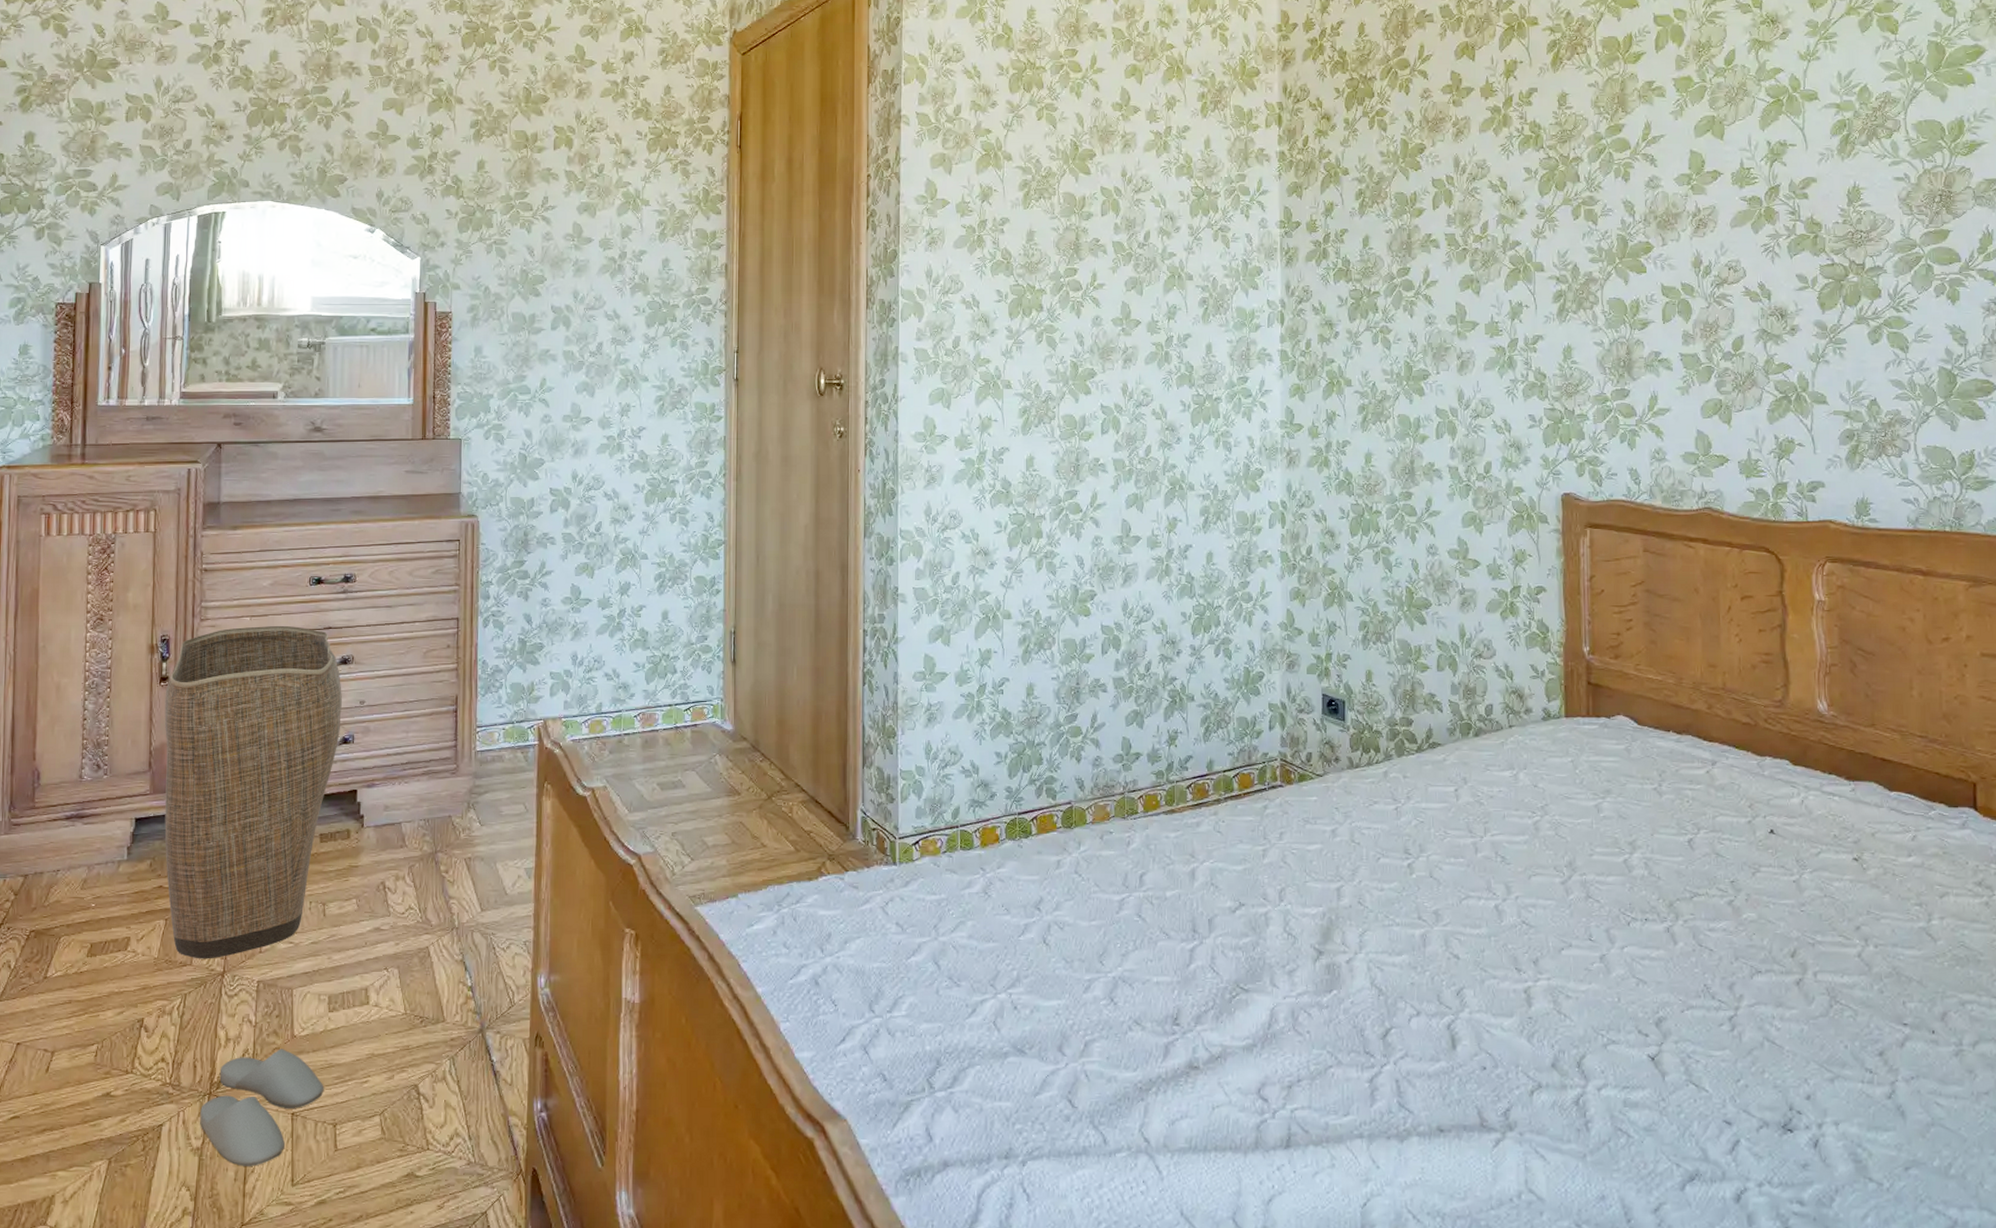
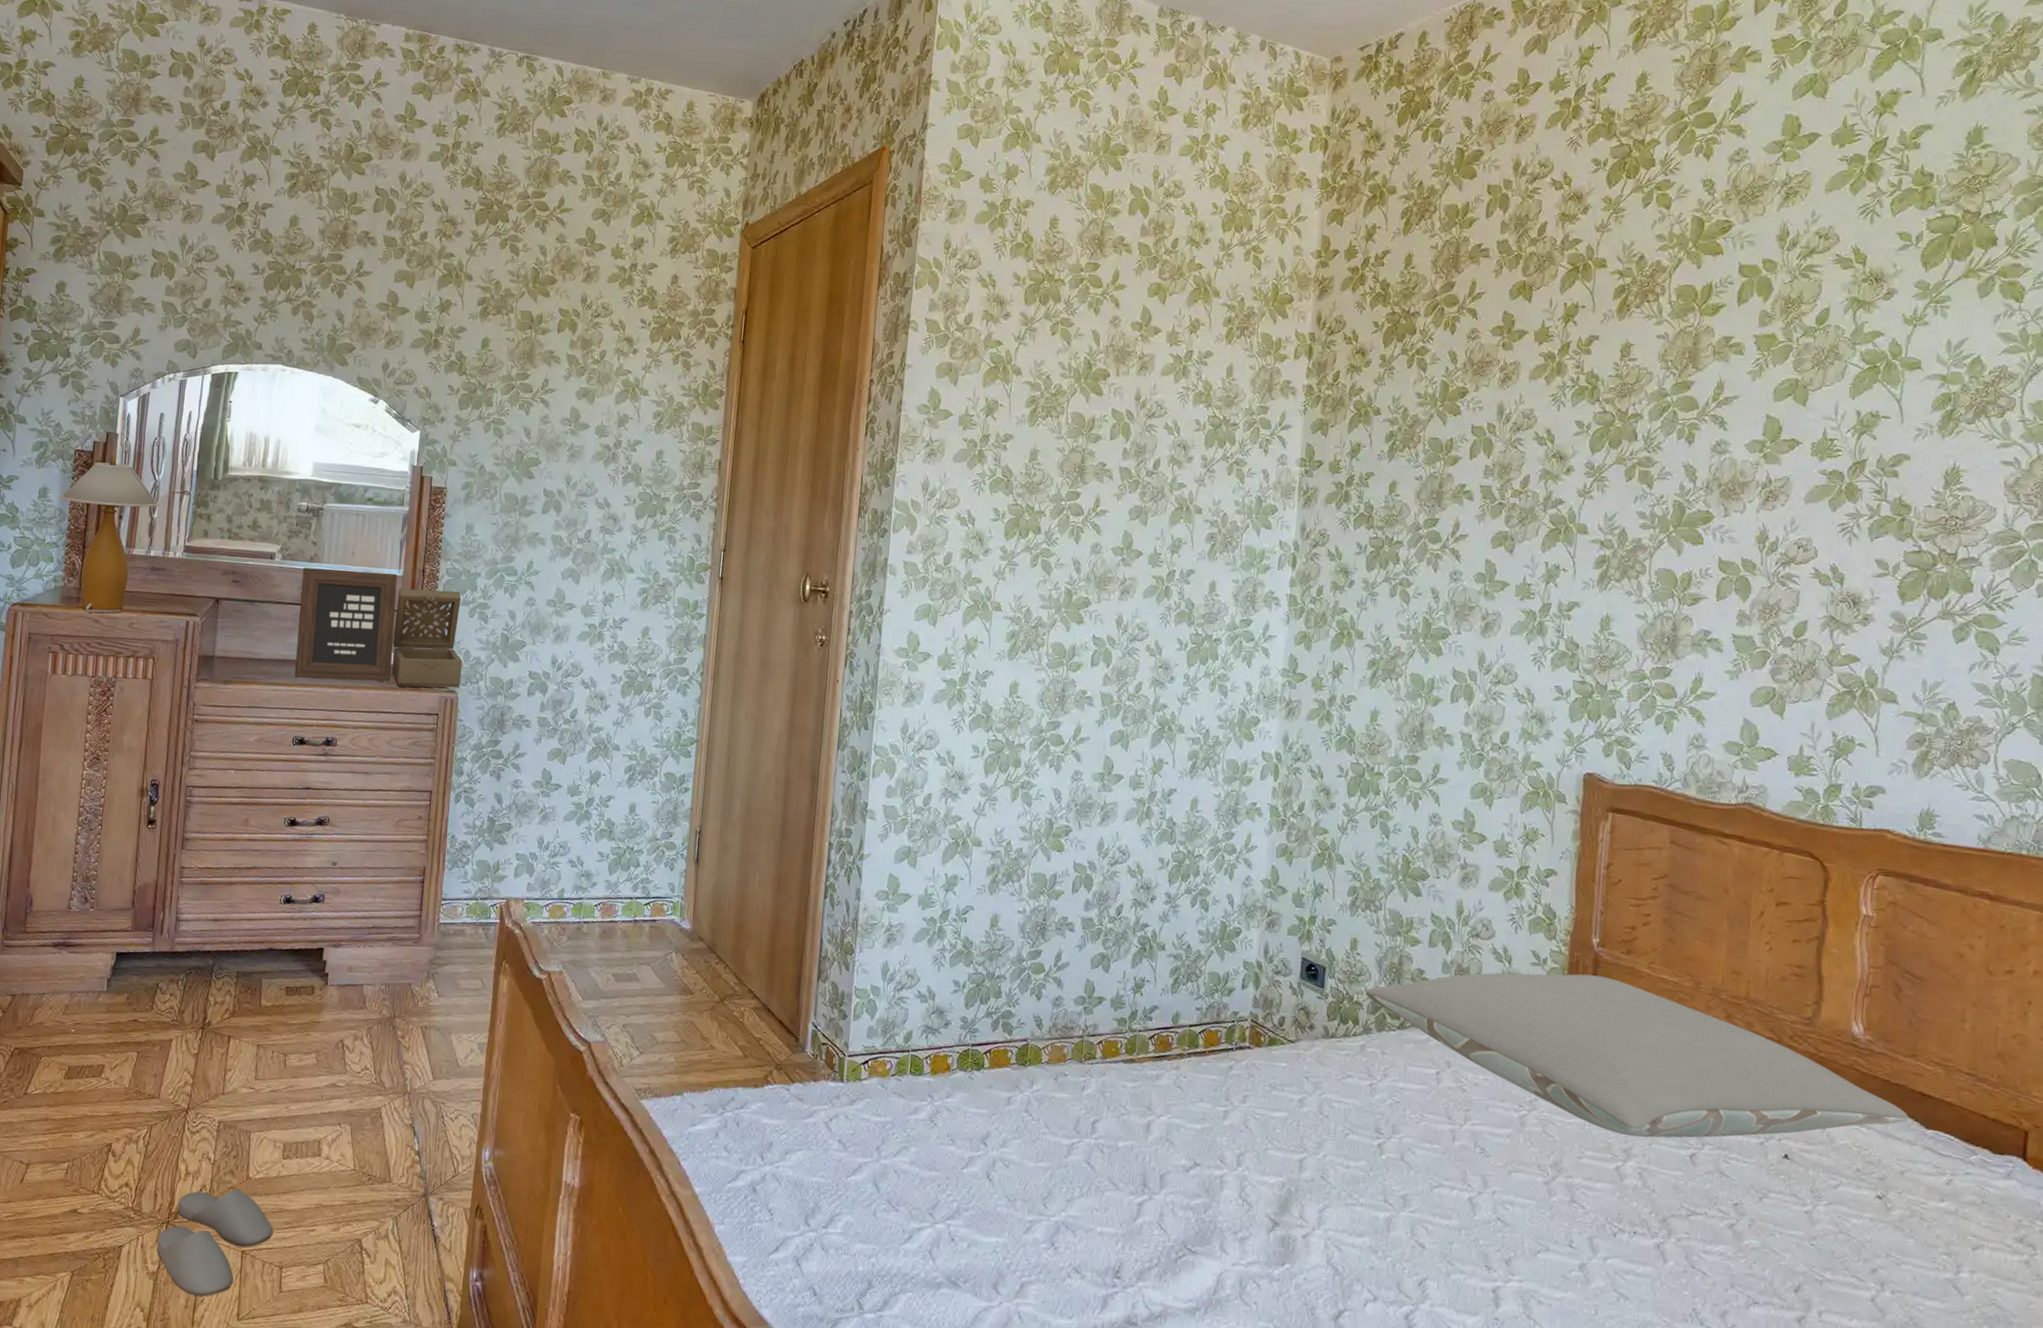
table lamp: none [43,301,151,469] -> present [60,451,160,614]
laundry basket: present [164,626,342,959] -> none [141,779,317,1095]
picture frame: none [306,403,408,517] -> present [294,567,398,682]
jewelry box: none [407,415,481,517] -> present [391,588,463,689]
pillow: none [1383,682,1874,830] -> present [1365,973,1909,1138]

